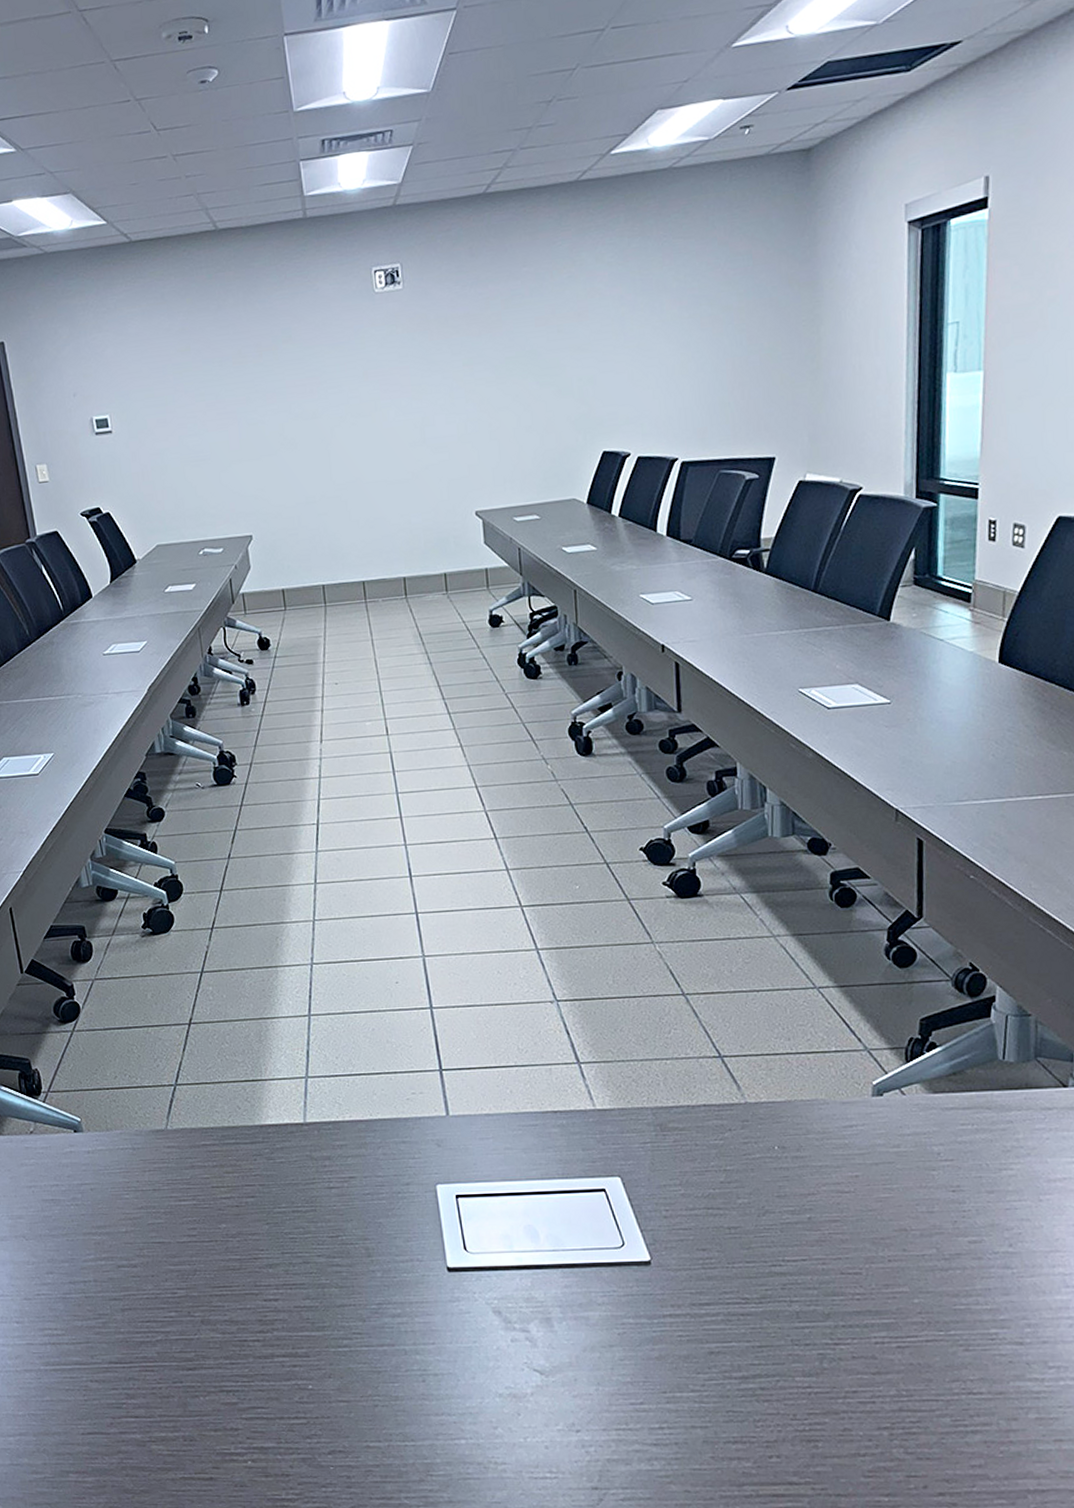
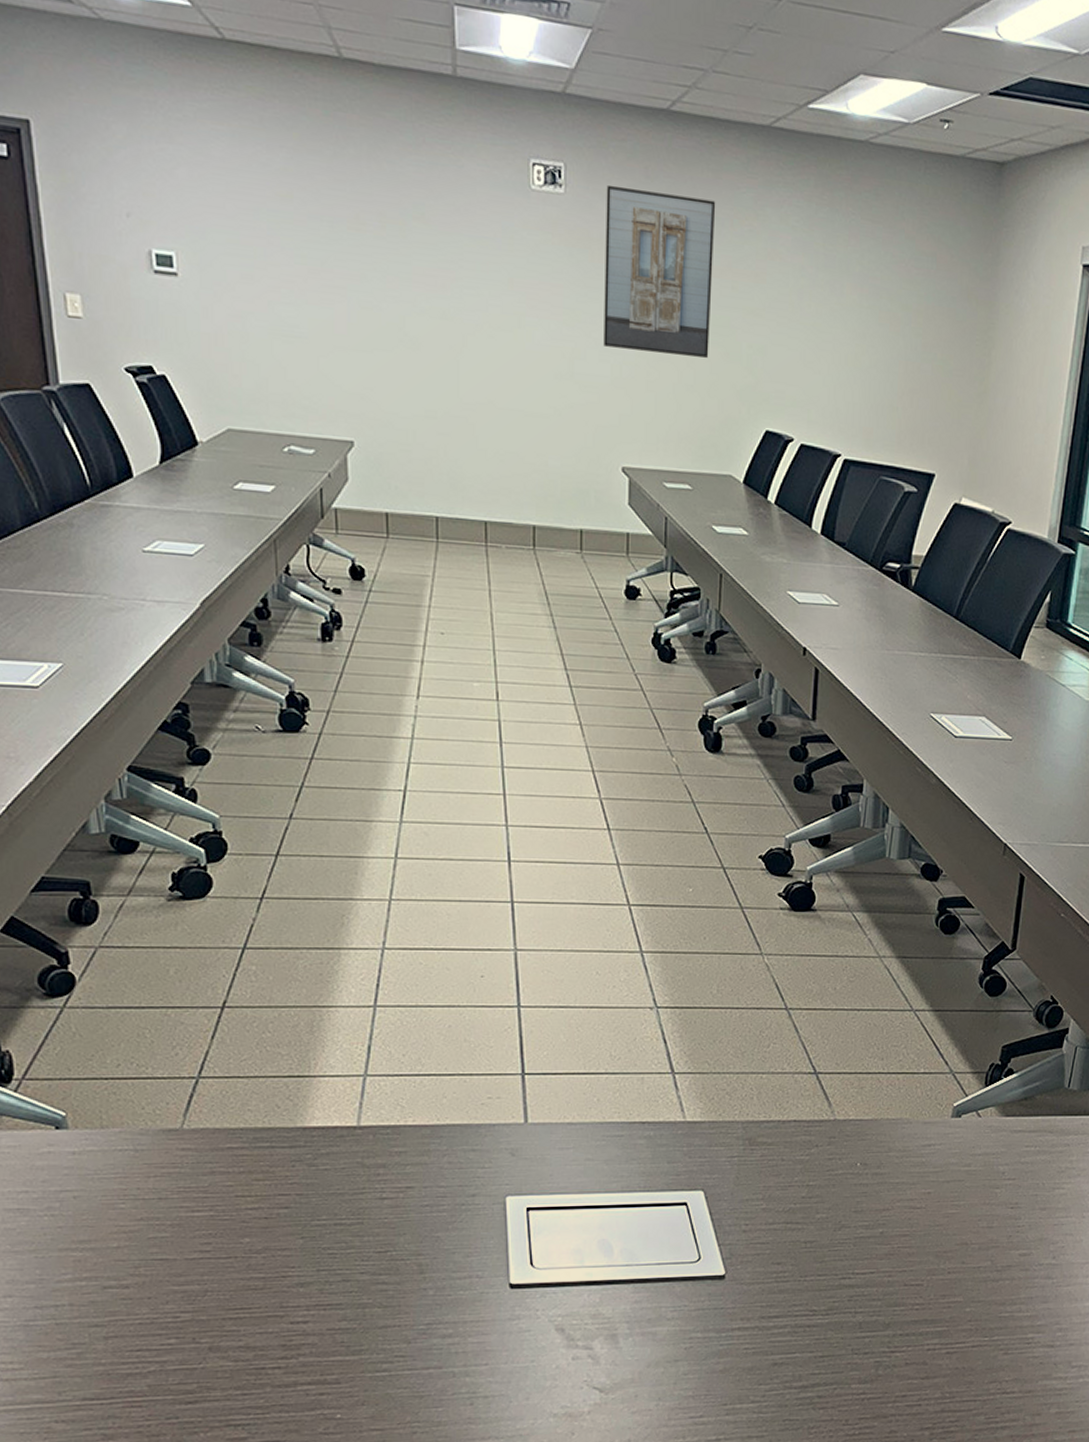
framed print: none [438,259,543,410] -> present [603,184,716,358]

